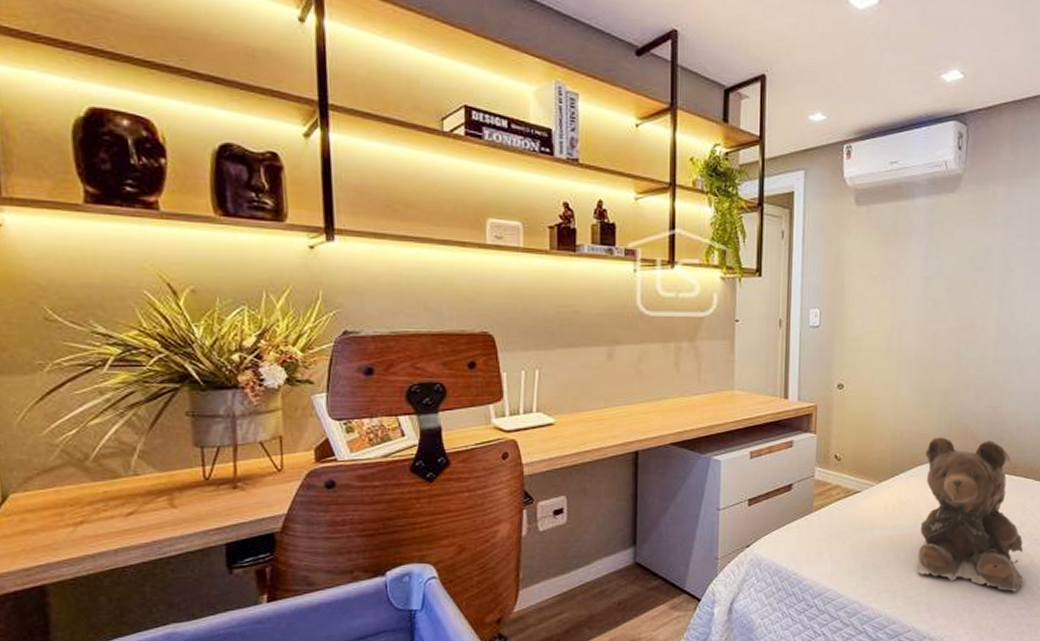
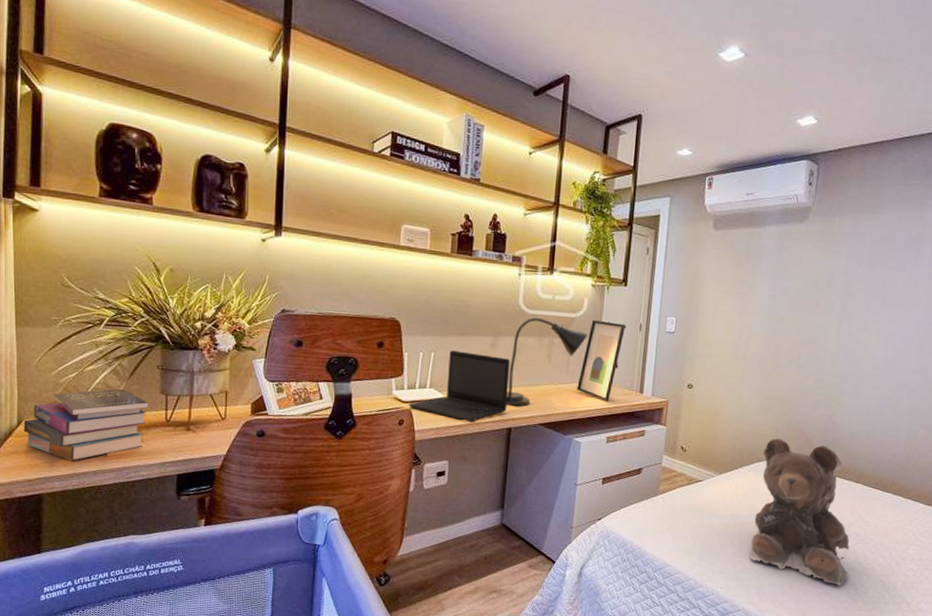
books: none [9,443,180,540] -> present [23,388,149,461]
laptop: none [512,366,632,449] -> present [408,350,511,423]
desk lamp: none [630,319,720,425] -> present [506,317,588,406]
picture frame: none [712,319,764,412] -> present [577,320,626,402]

